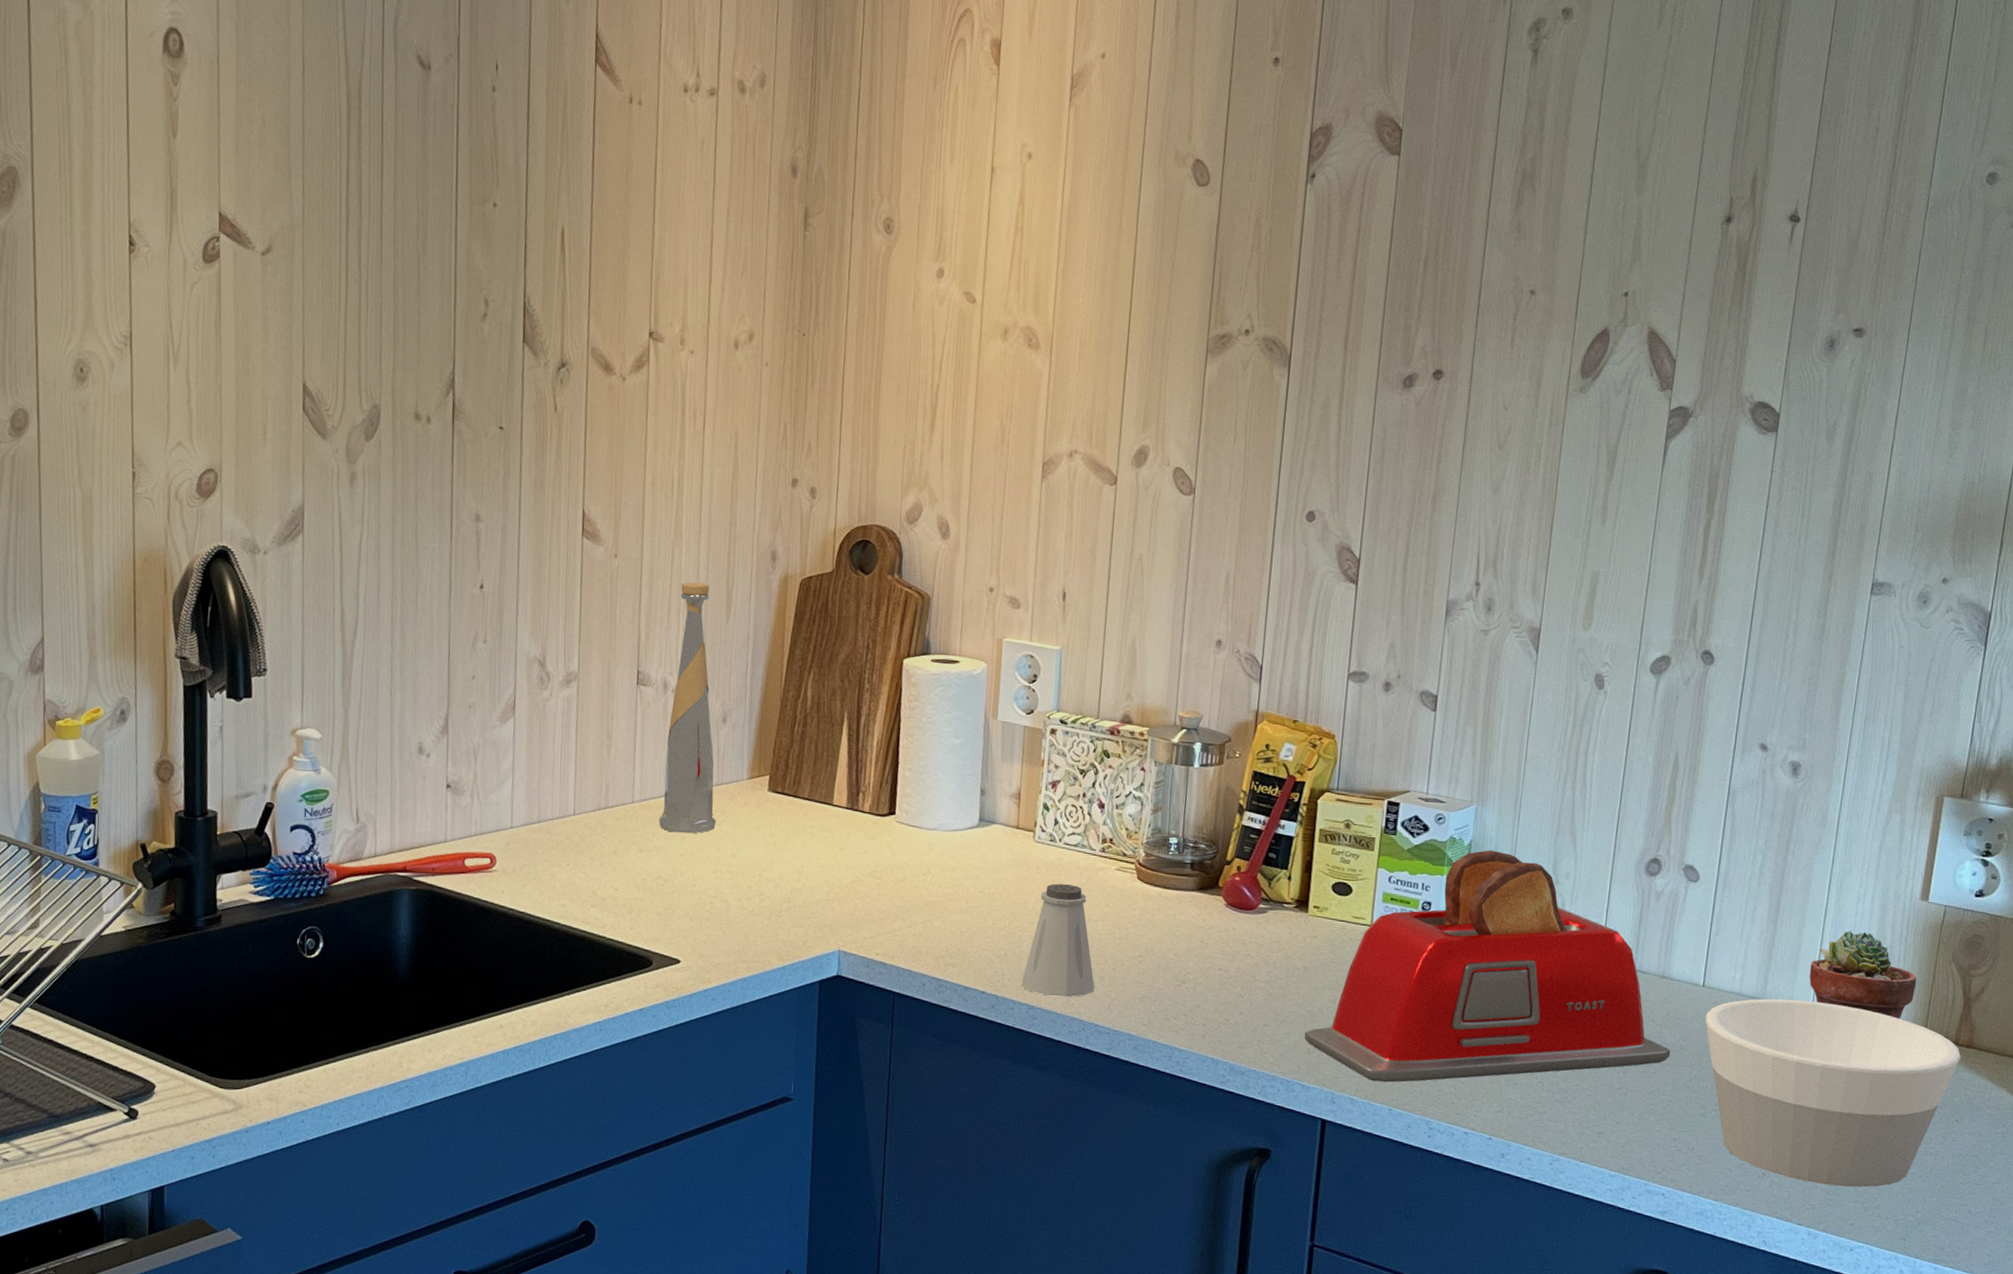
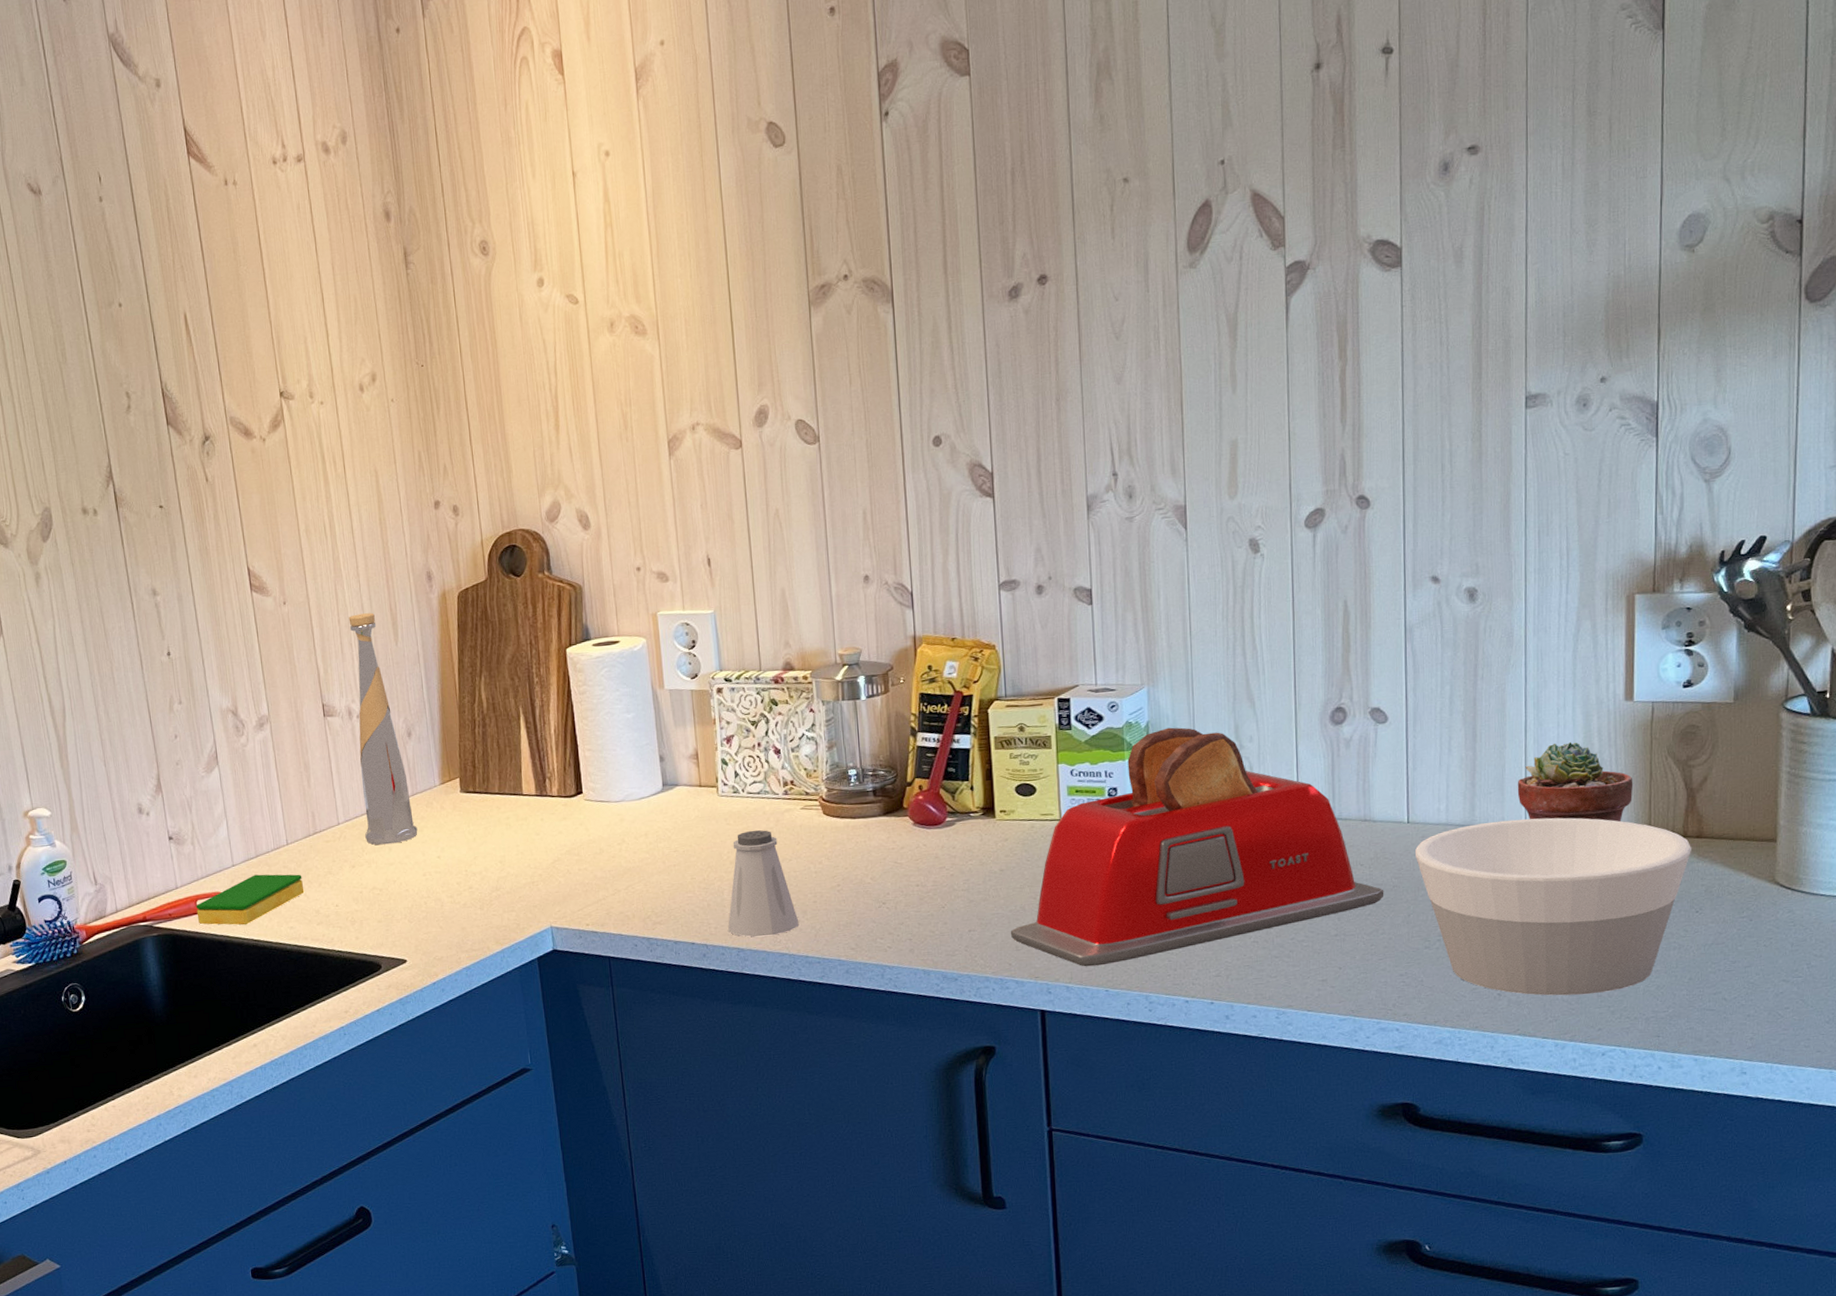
dish sponge: none [462,841,584,894] -> present [196,874,305,925]

